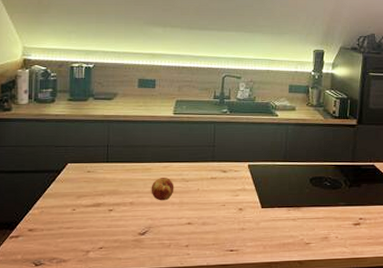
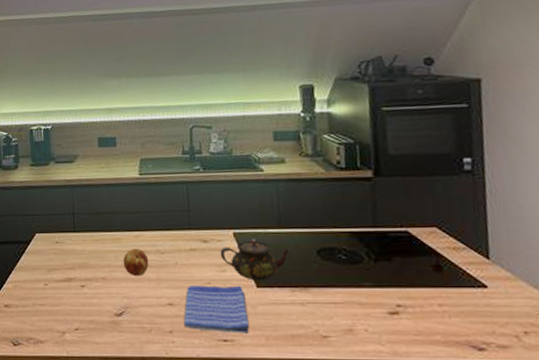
dish towel: none [198,206,252,245] -> present [183,285,250,334]
teapot: none [236,170,291,203] -> present [220,239,291,281]

